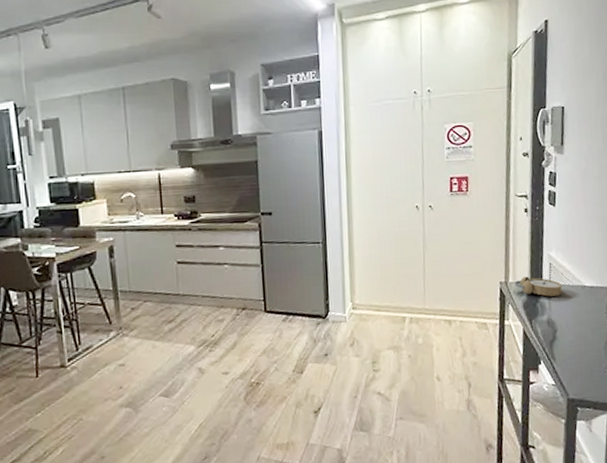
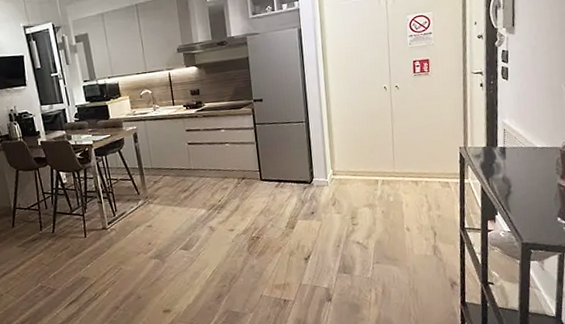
alarm clock: present [515,276,563,297] -> none [473,141,517,158]

